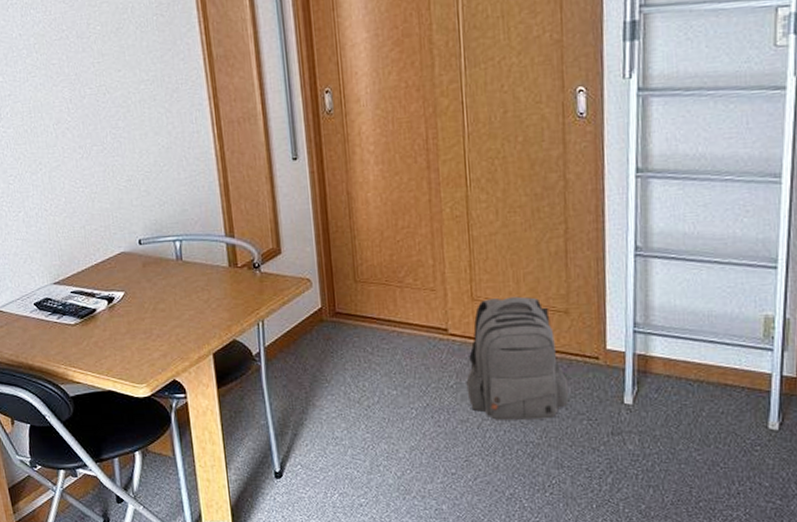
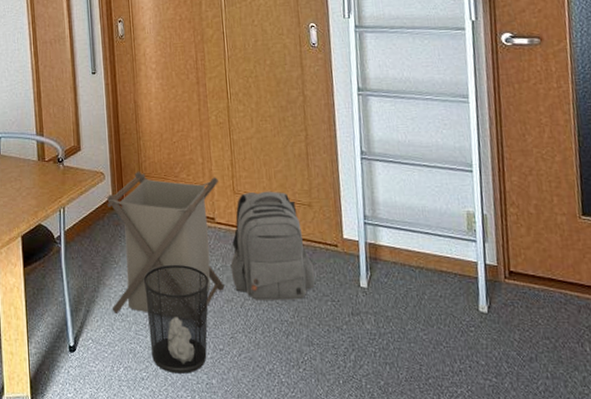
laundry basket: none [315,276,459,449] -> present [107,171,225,326]
waste bin: none [360,382,440,499] -> present [143,264,209,374]

